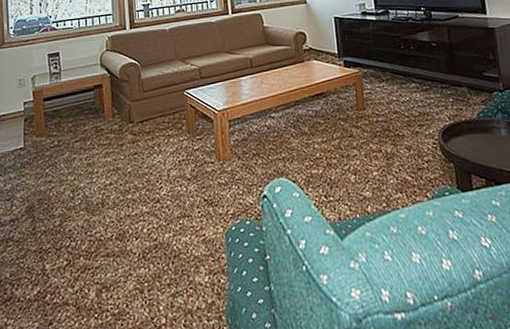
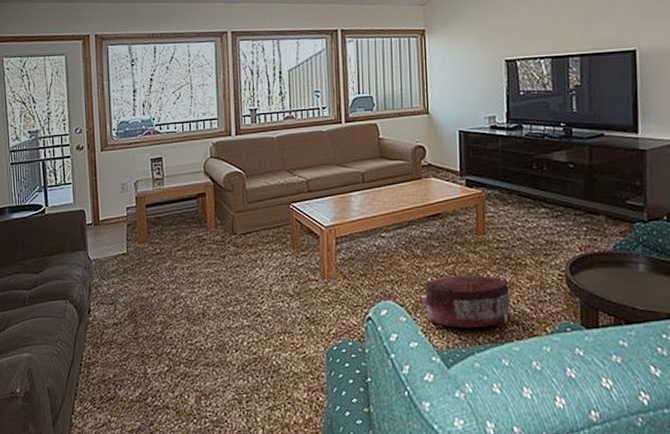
pouf: none [315,147,395,200] -> present [425,275,511,328]

